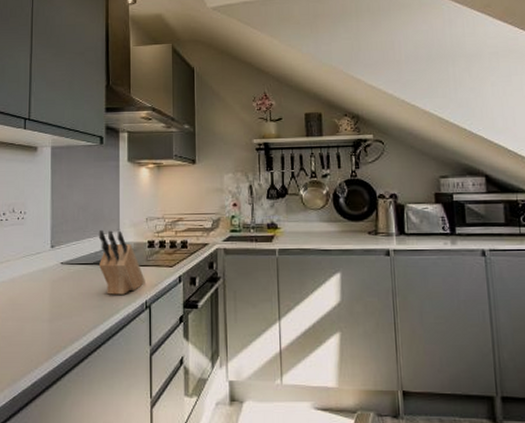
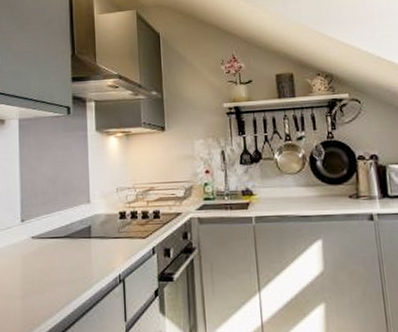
knife block: present [98,229,145,295] -> none [68,201,118,269]

